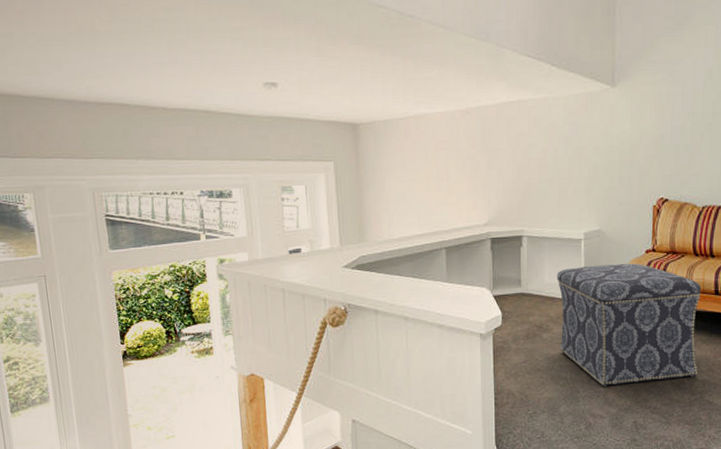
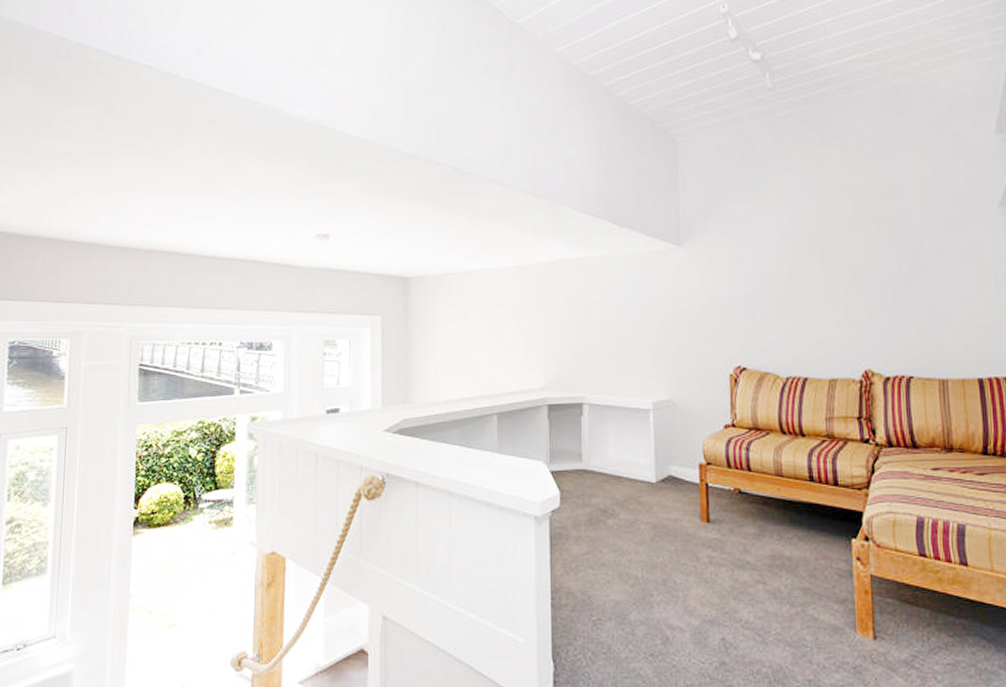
ottoman: present [557,264,702,387] -> none [622,440,797,591]

